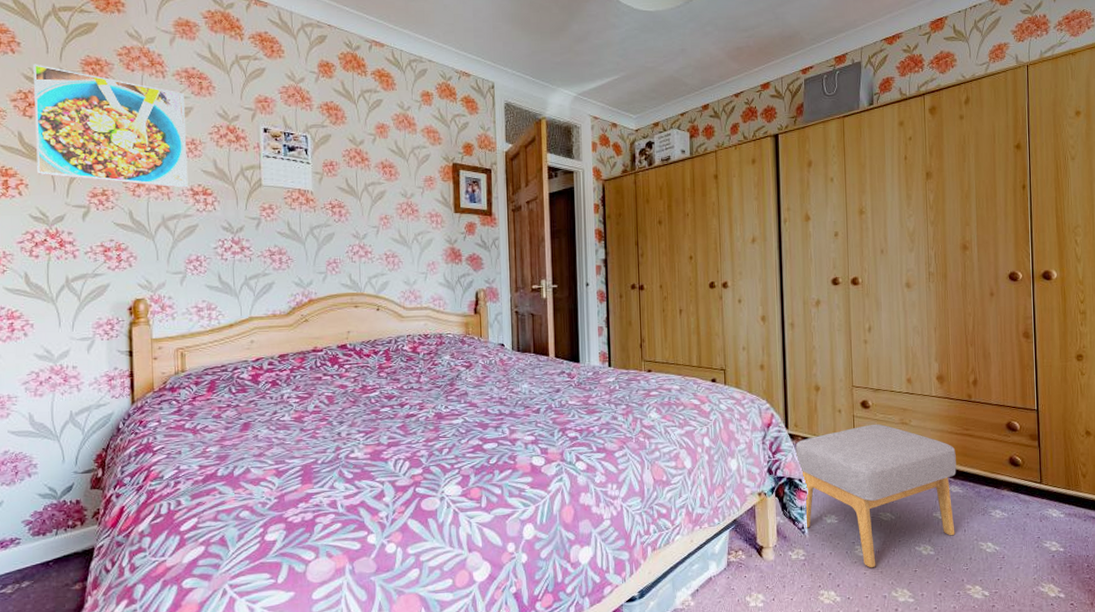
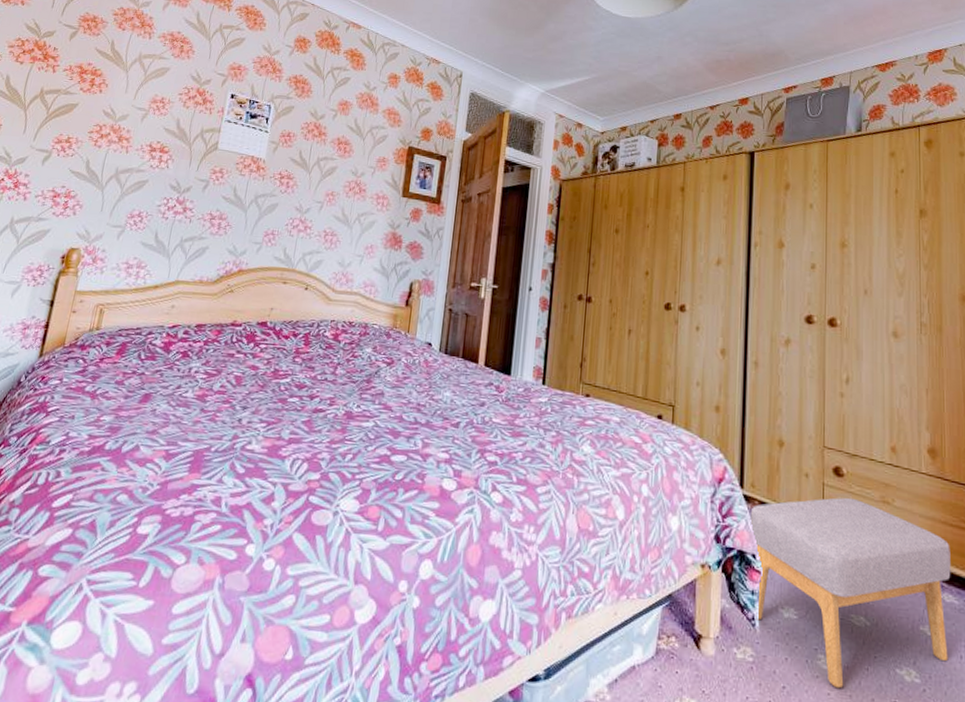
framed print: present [33,64,188,189] -> none [13,16,165,145]

